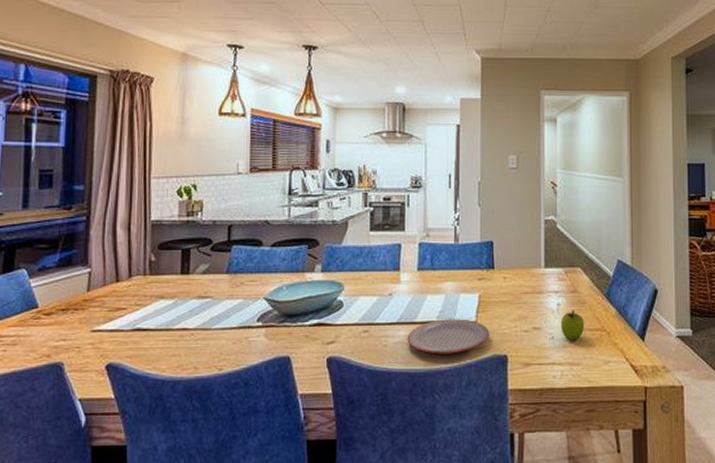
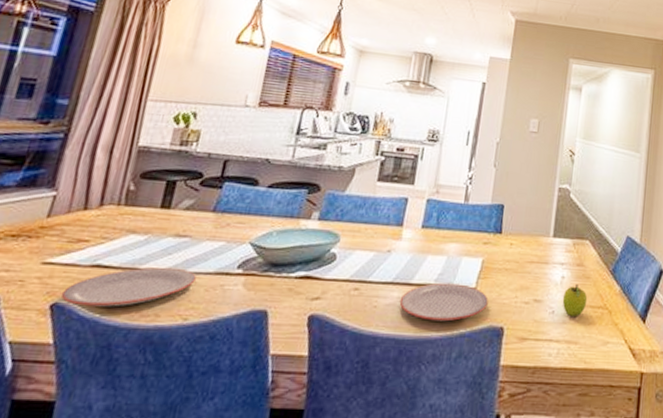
plate: none [114,325,223,364] -> present [61,267,196,307]

